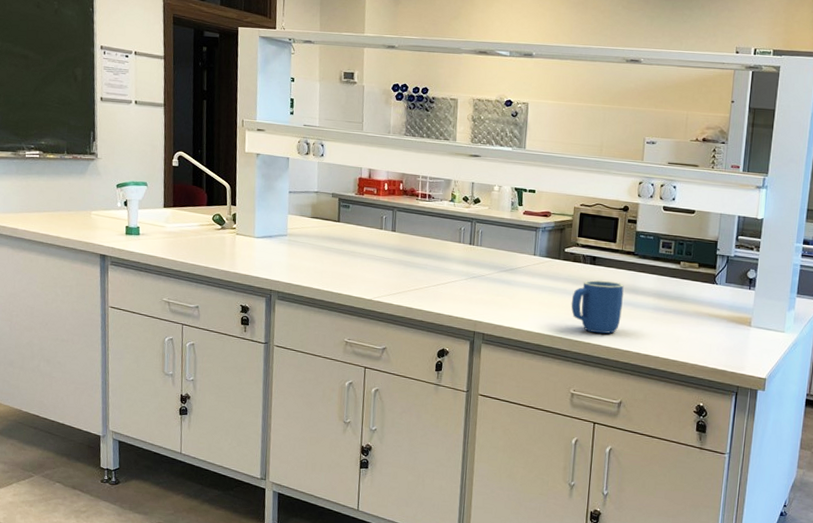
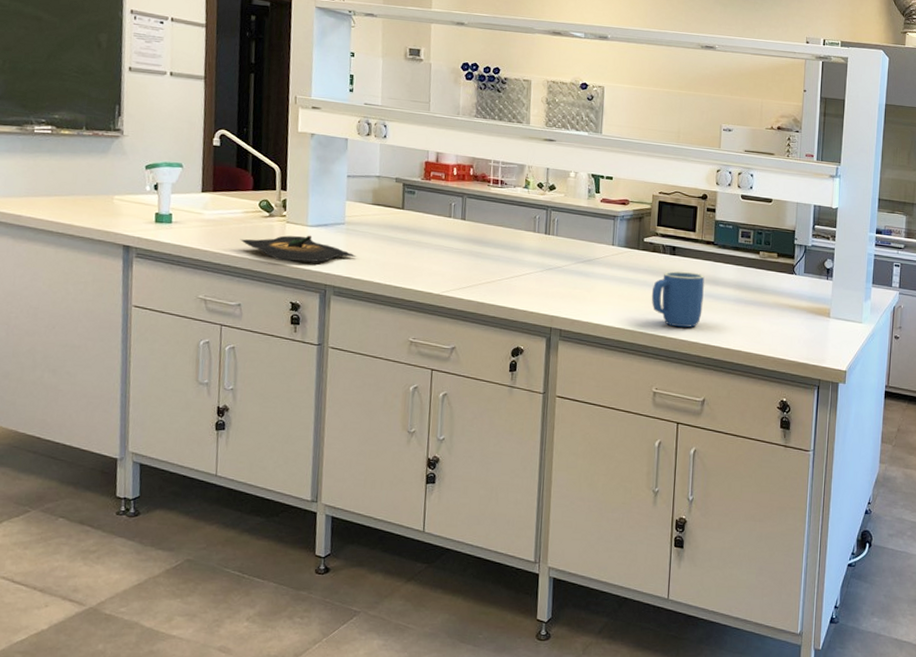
tequila: none [196,245,298,270] -> present [239,235,357,262]

